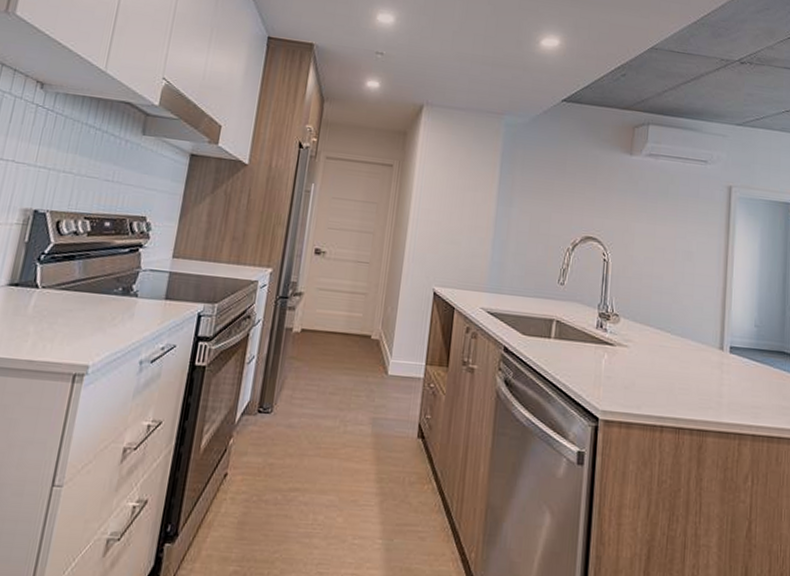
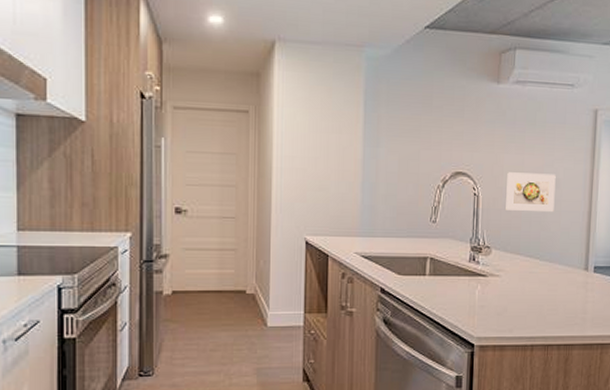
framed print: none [636,241,689,284] -> present [506,172,556,211]

